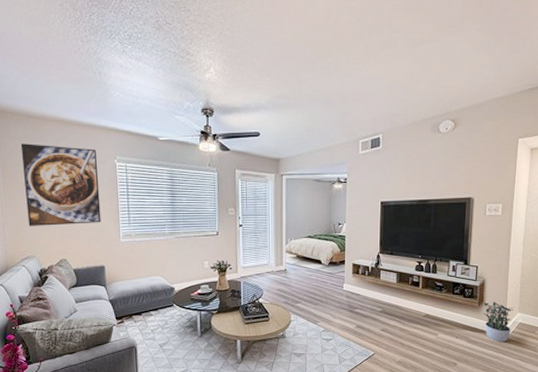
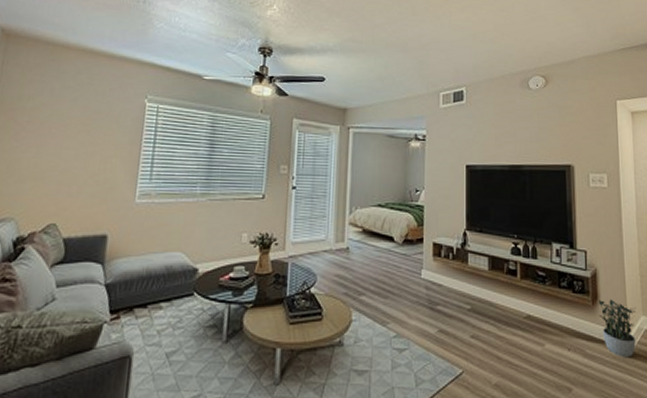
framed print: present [20,143,101,227] -> none [15,74,123,179]

